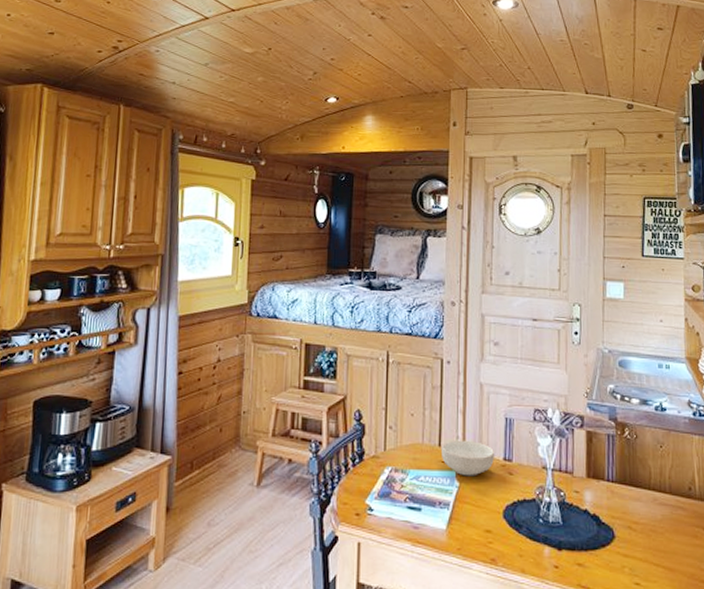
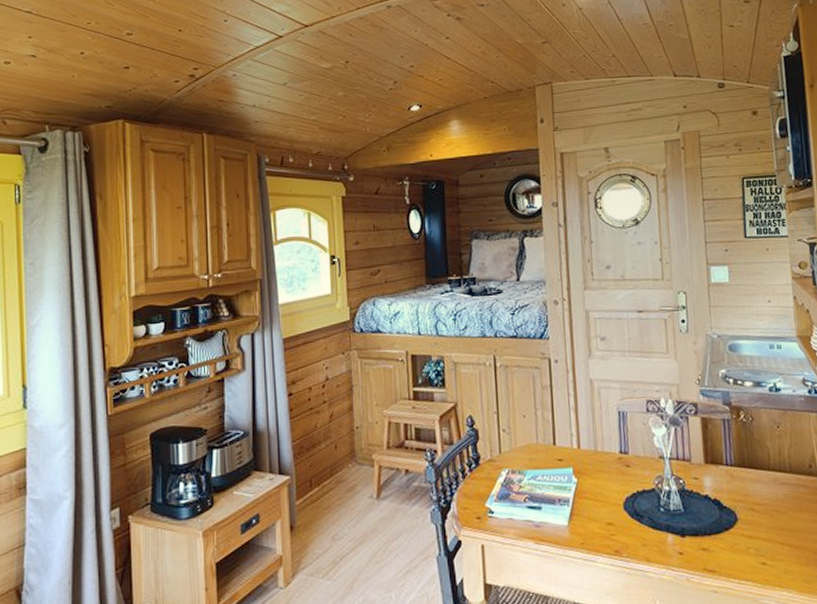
cereal bowl: present [440,440,494,476] -> none [555,436,610,472]

